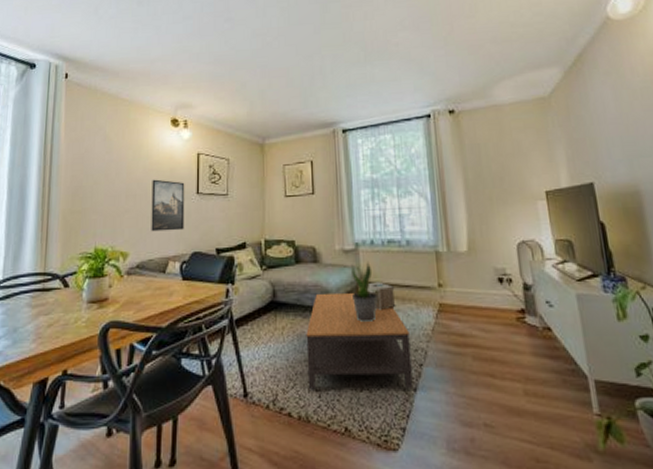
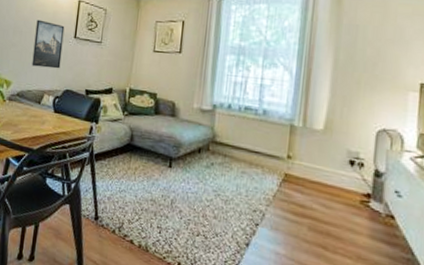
coffee table: present [306,292,413,390] -> none [150,144,251,243]
potted plant: present [351,262,378,323] -> none [202,123,226,179]
decorative box: present [367,282,396,310] -> none [218,143,245,170]

